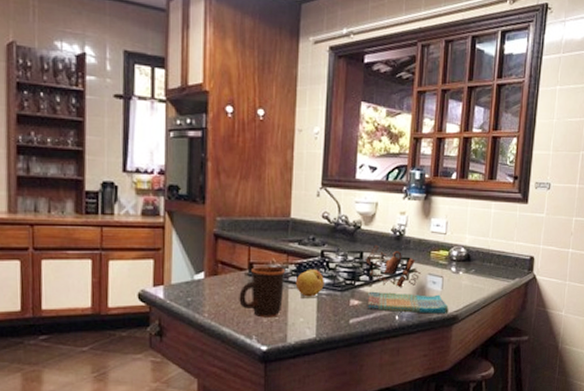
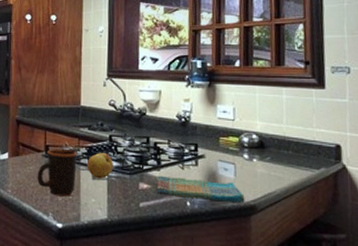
teapot: present [365,244,421,287] -> none [152,130,211,173]

